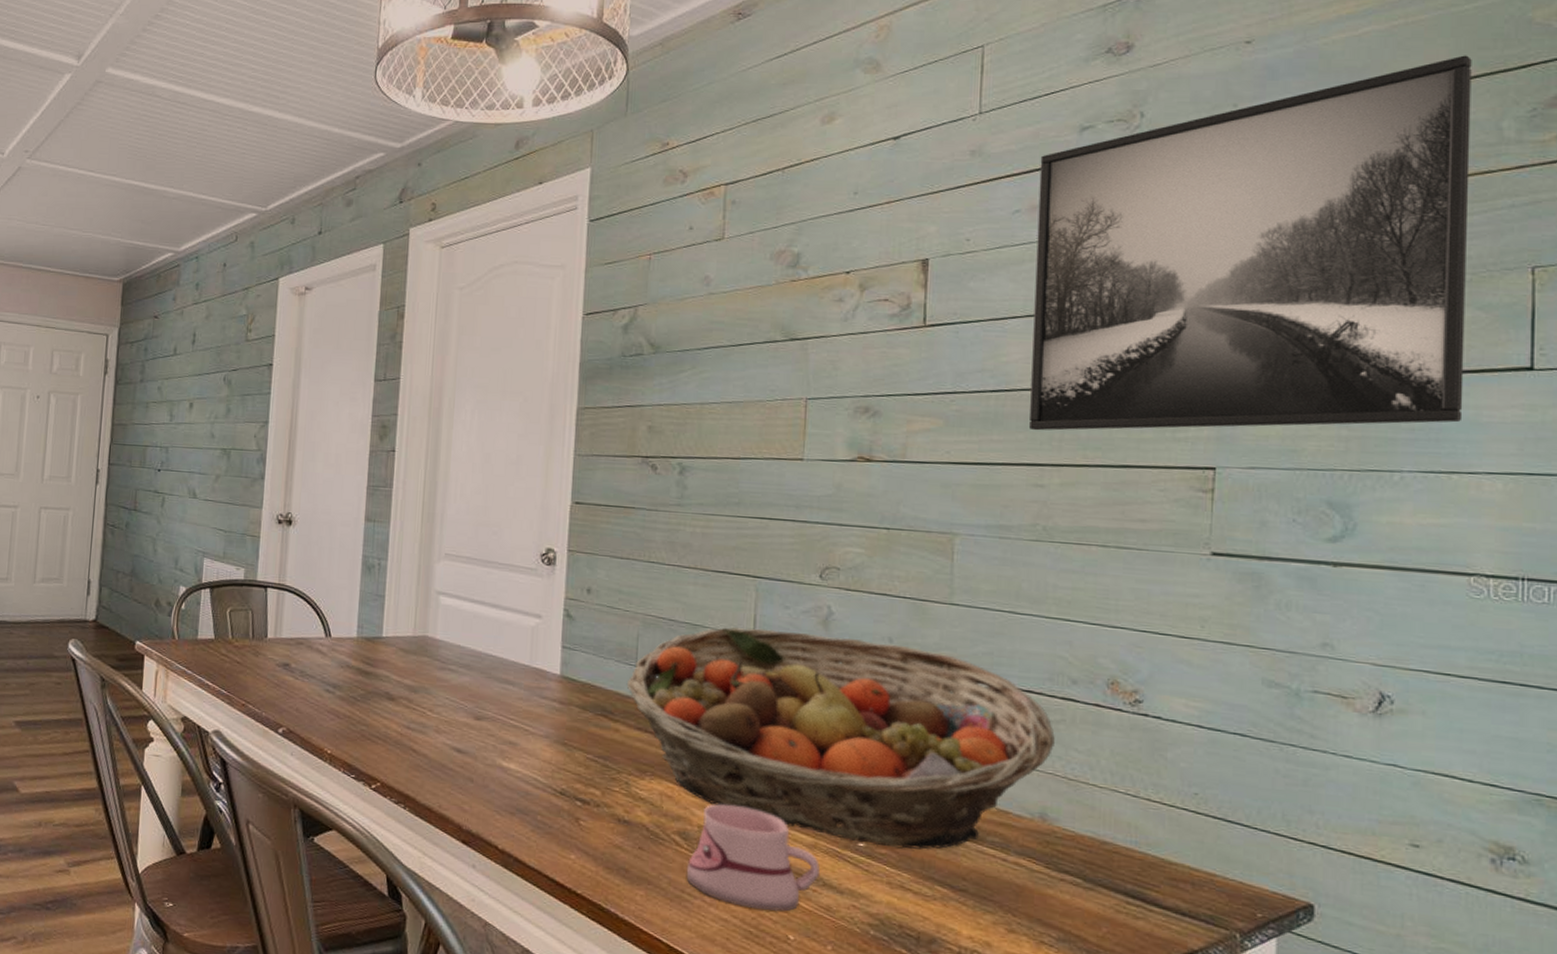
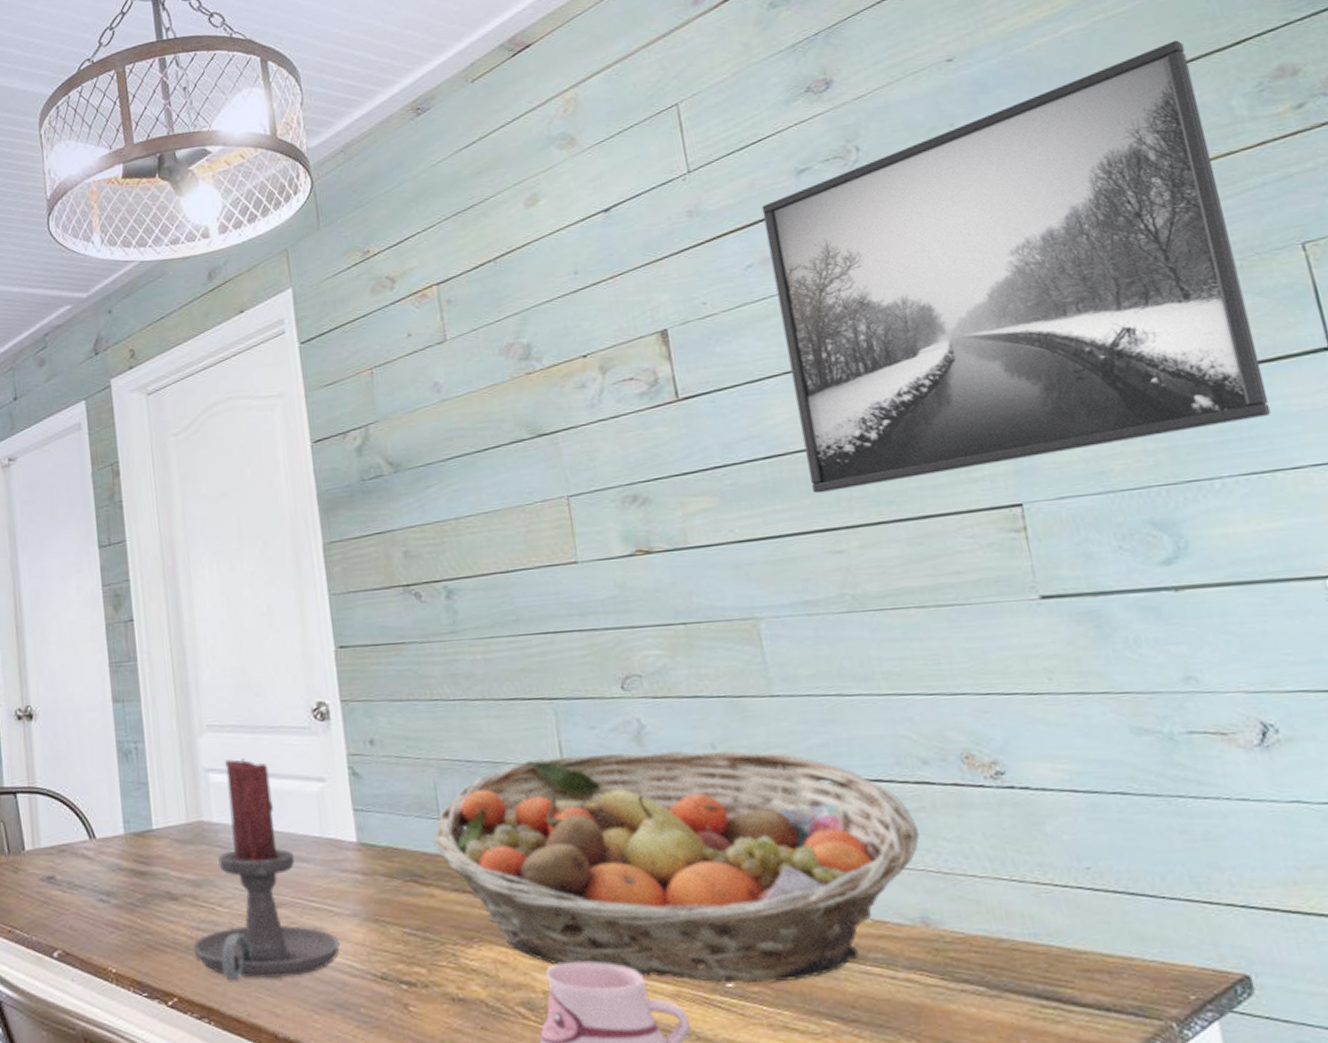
candle holder: none [401,586,530,780] -> present [193,759,341,981]

